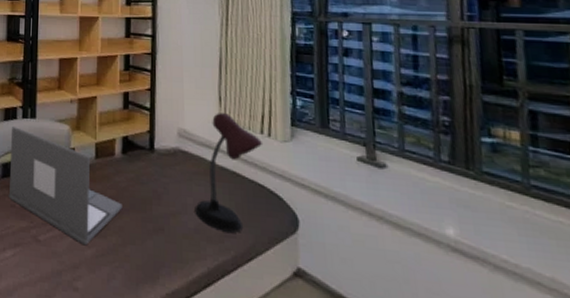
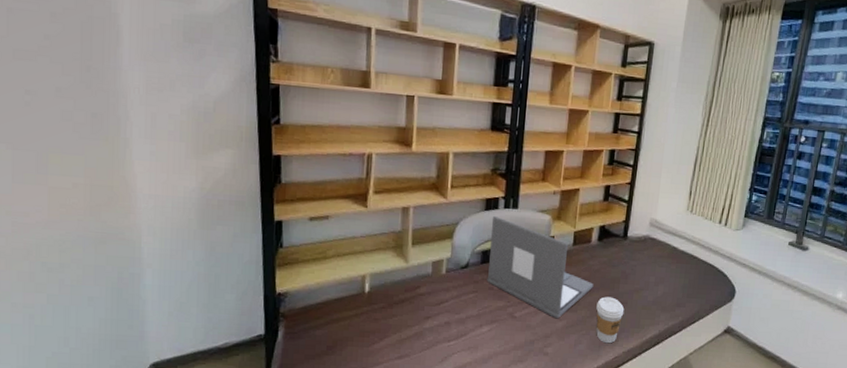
coffee cup: none [128,220,162,281] -> present [596,296,625,344]
desk lamp: present [195,113,263,233] -> none [655,205,720,303]

